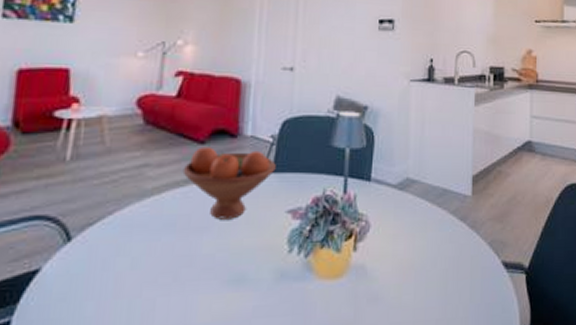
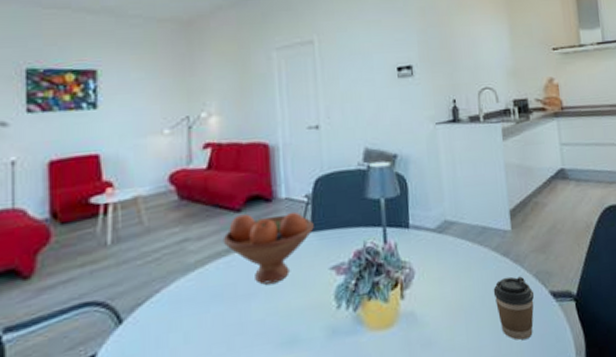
coffee cup: none [446,242,487,307] -> present [493,276,535,340]

